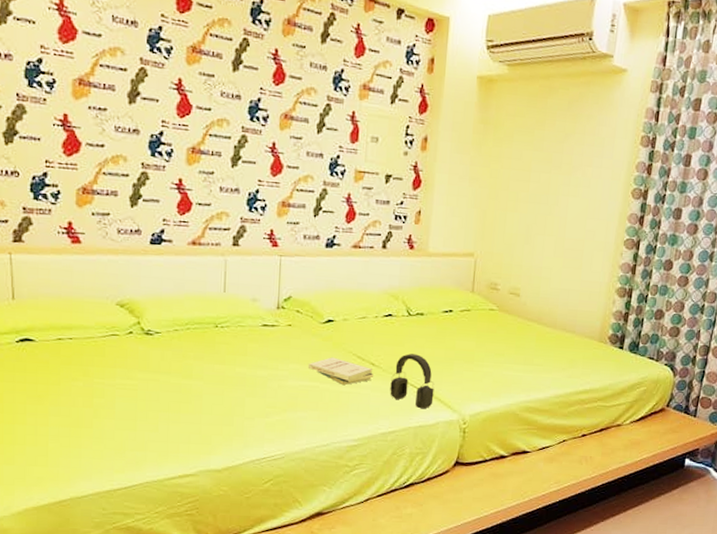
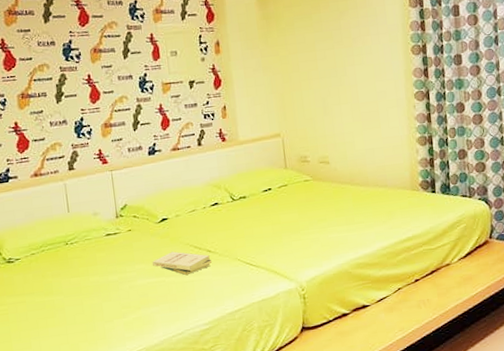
headphones: present [390,354,434,409] -> none [228,234,270,284]

